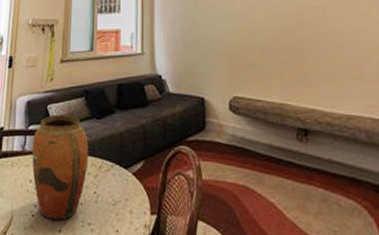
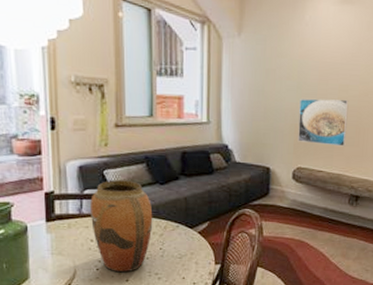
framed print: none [230,23,284,72] -> present [298,98,349,147]

